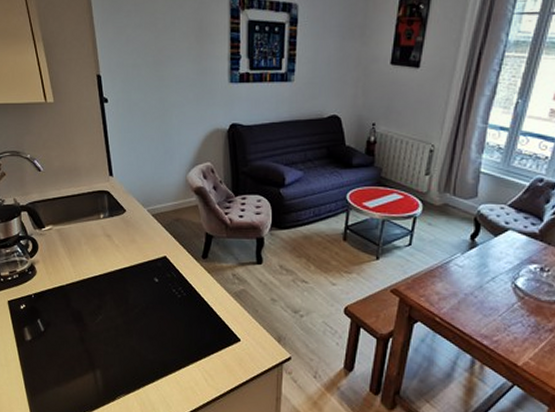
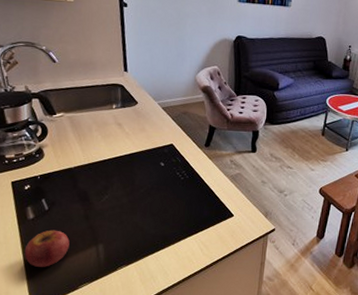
apple: none [24,352,67,393] -> present [24,230,70,267]

